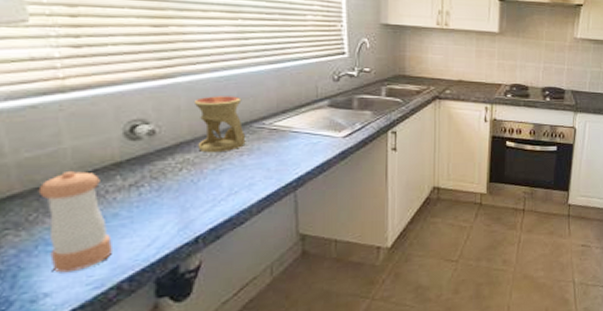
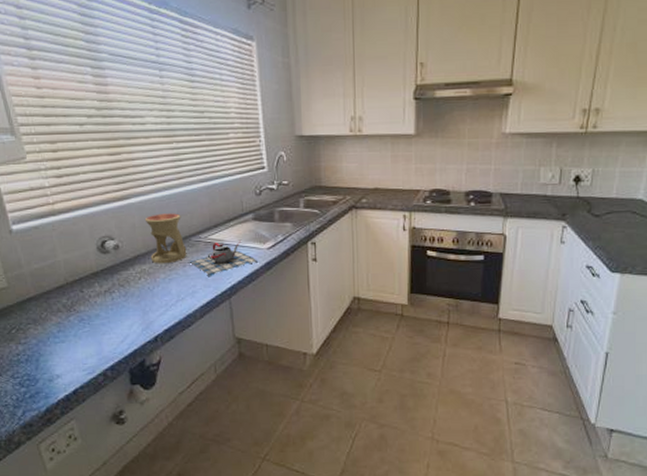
pepper shaker: present [38,170,114,273] -> none [45,278,99,360]
teapot: none [247,128,331,168] -> present [189,241,258,277]

